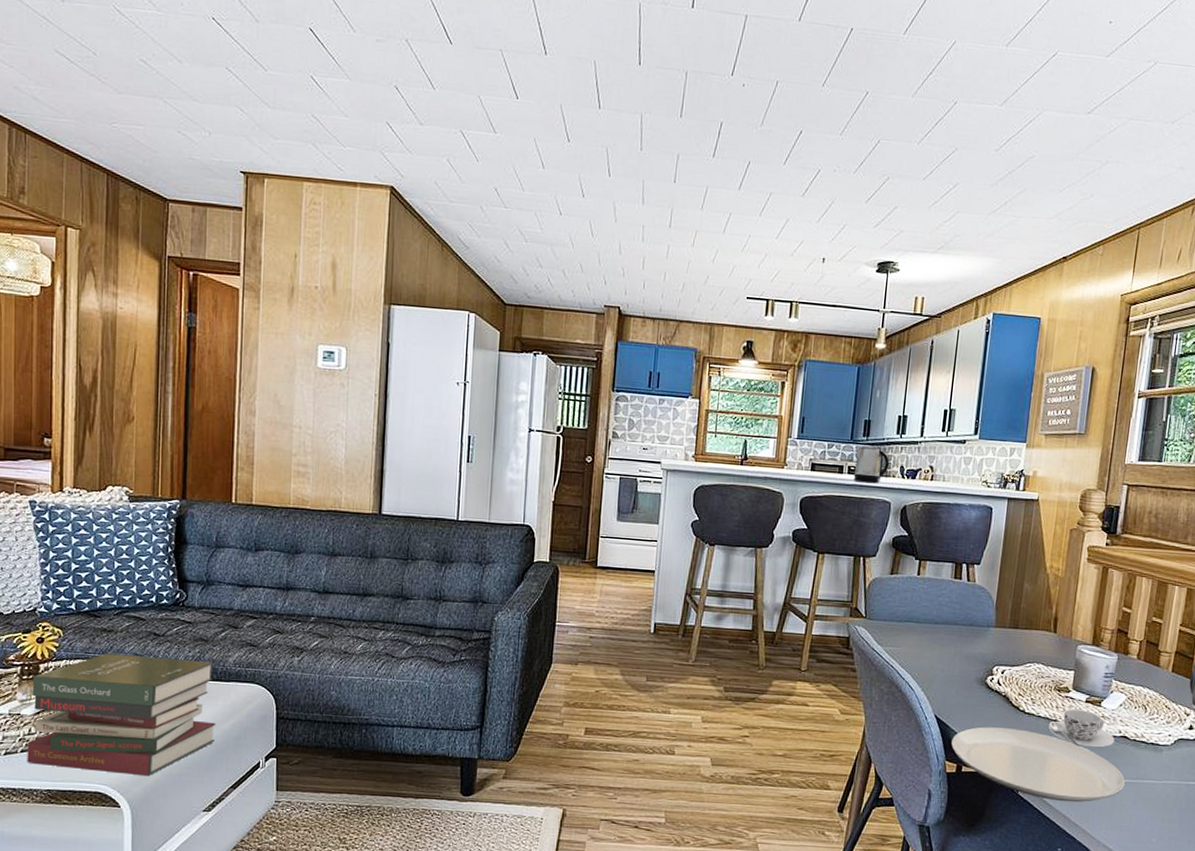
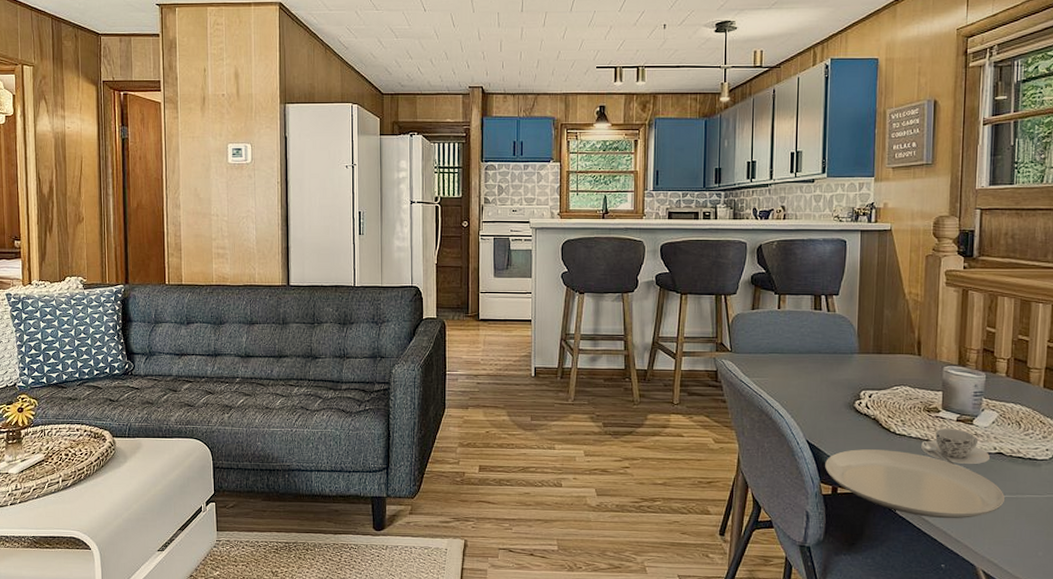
books: present [27,653,216,777] -> none [15,419,164,522]
kettle: present [853,445,890,484] -> none [709,191,743,227]

